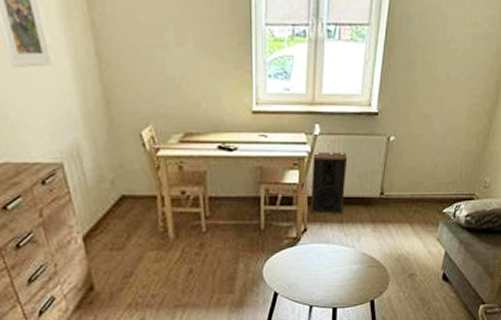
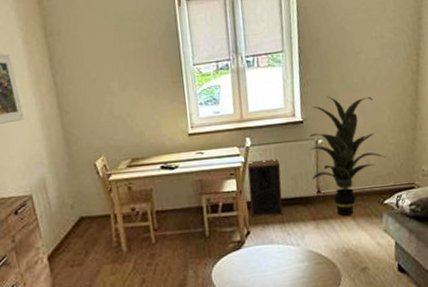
indoor plant: none [377,87,454,221] -> present [309,96,386,216]

